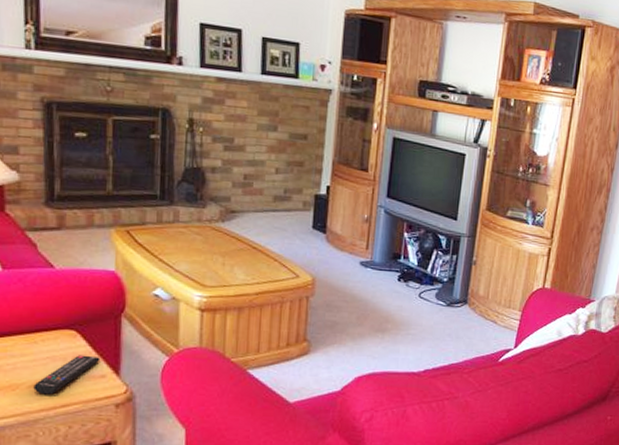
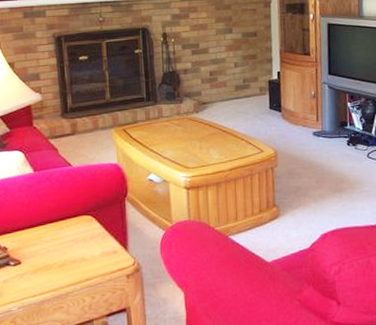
remote control: present [33,355,101,395] -> none [63,235,112,272]

